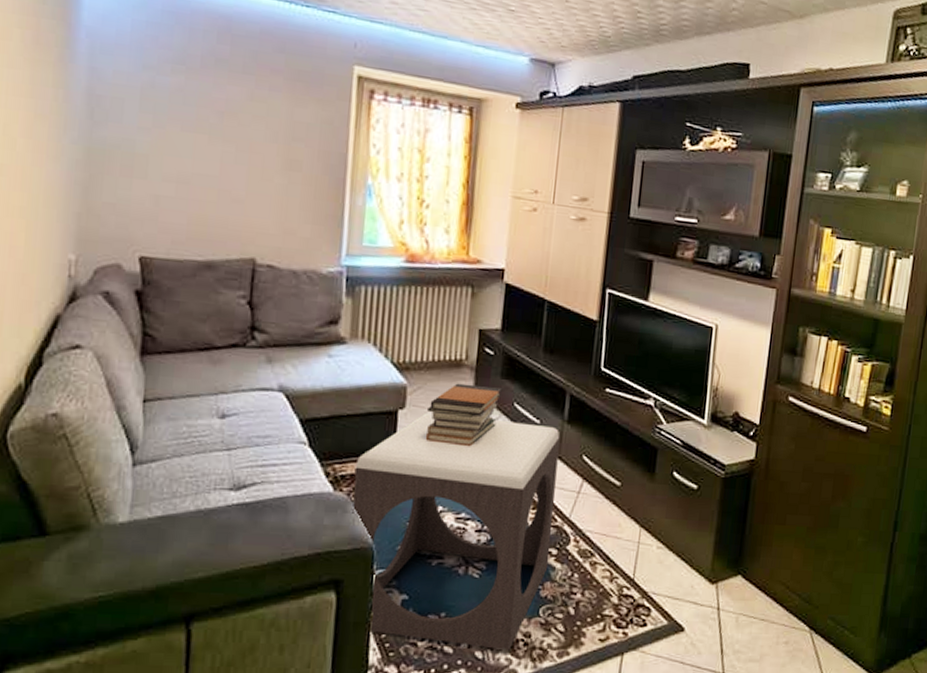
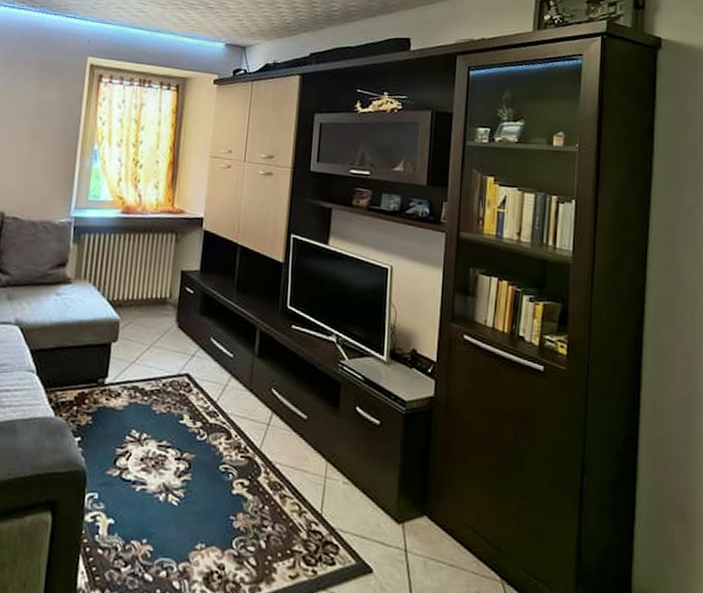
footstool: present [352,411,560,651] -> none [69,344,251,583]
book stack: present [425,383,503,447] -> none [133,319,201,378]

